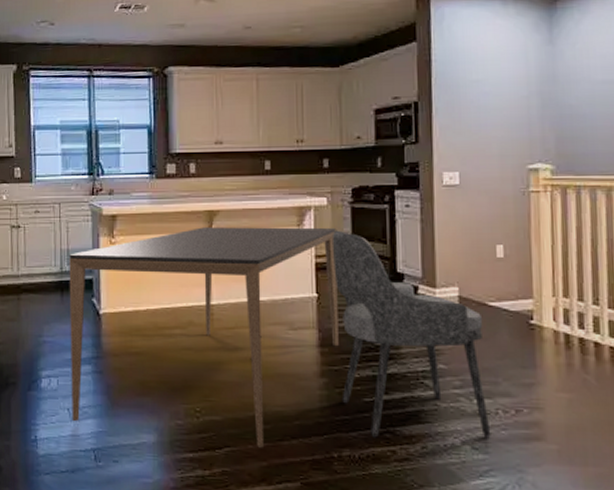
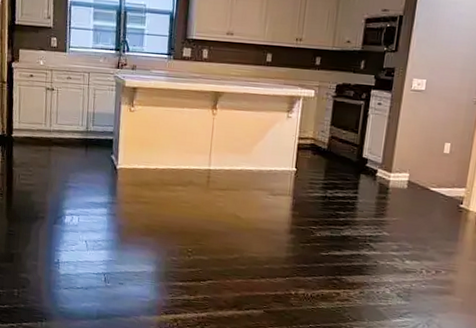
dining table: present [69,227,339,448] -> none [88,105,319,283]
dining chair: present [332,230,491,438] -> none [304,118,424,289]

